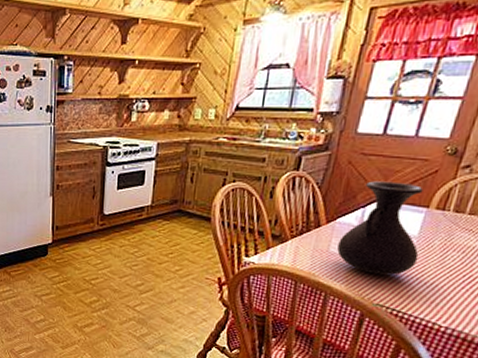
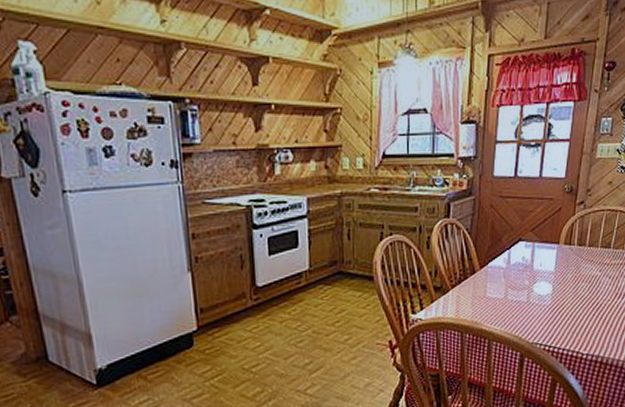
vase: present [337,181,424,276] -> none [493,221,558,314]

